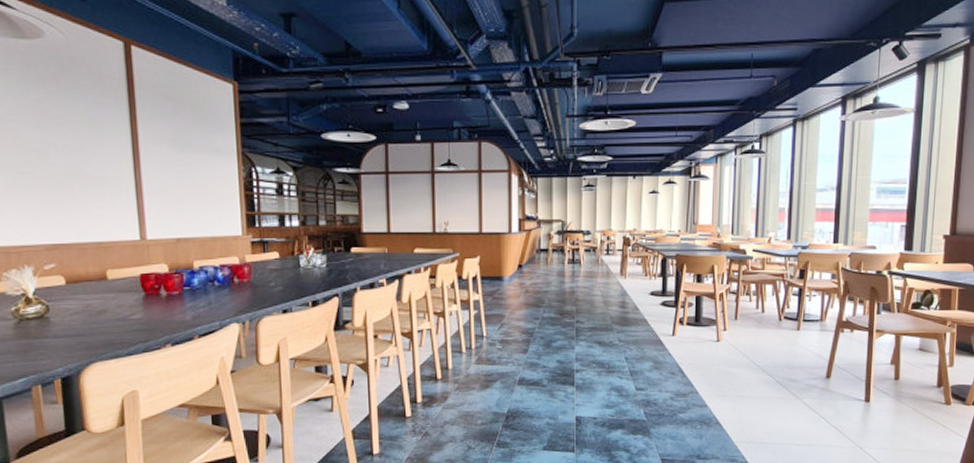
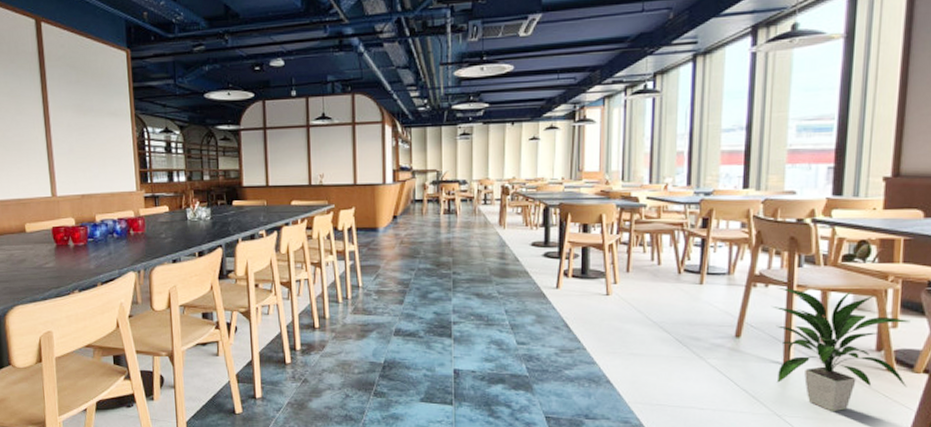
indoor plant: none [856,332,963,443] -> present [772,287,910,412]

